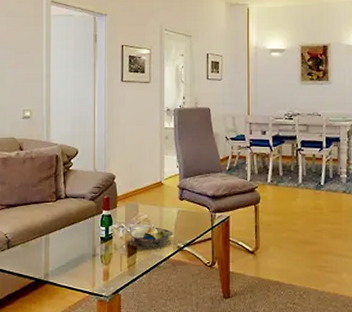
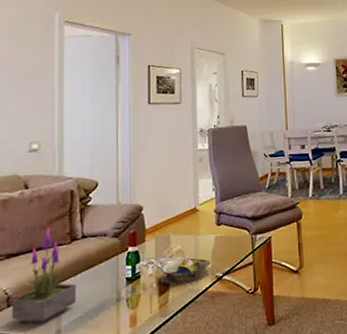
potted plant: none [10,185,61,266] -> present [11,227,77,324]

